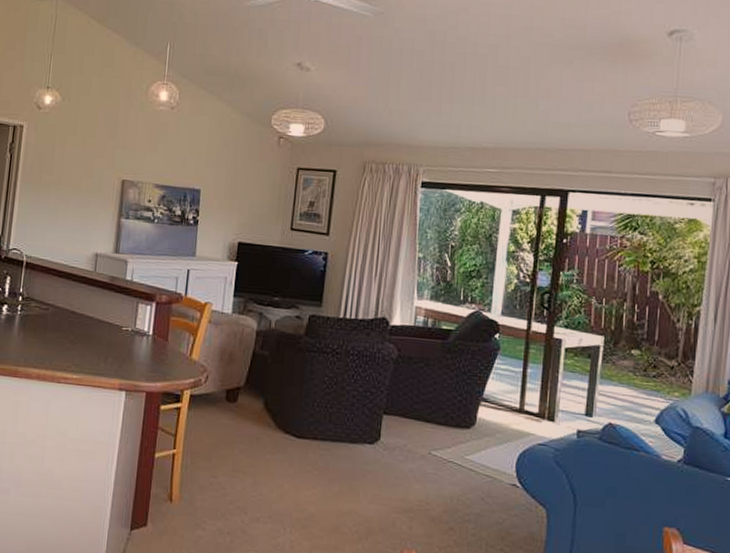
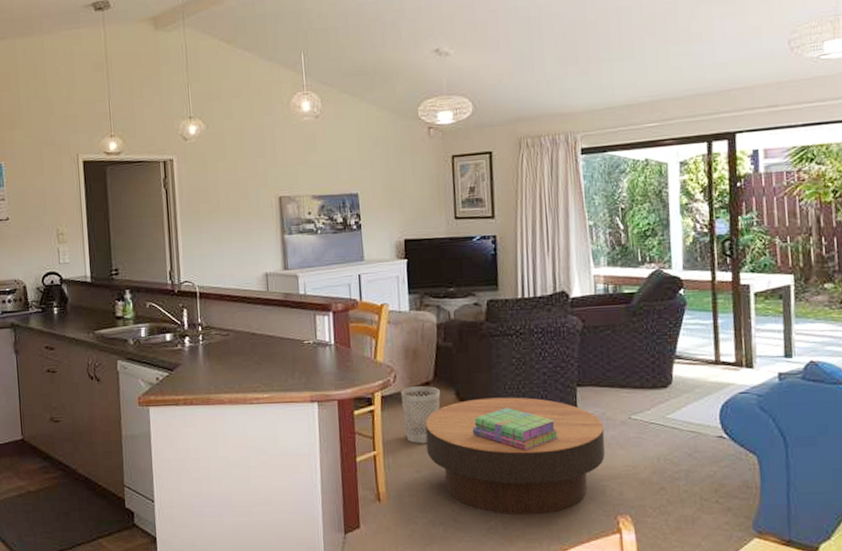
wastebasket: none [208,389,249,450] -> present [400,385,440,444]
coffee table: none [226,411,404,538] -> present [425,397,605,515]
stack of books: none [274,425,359,472] -> present [472,408,559,451]

